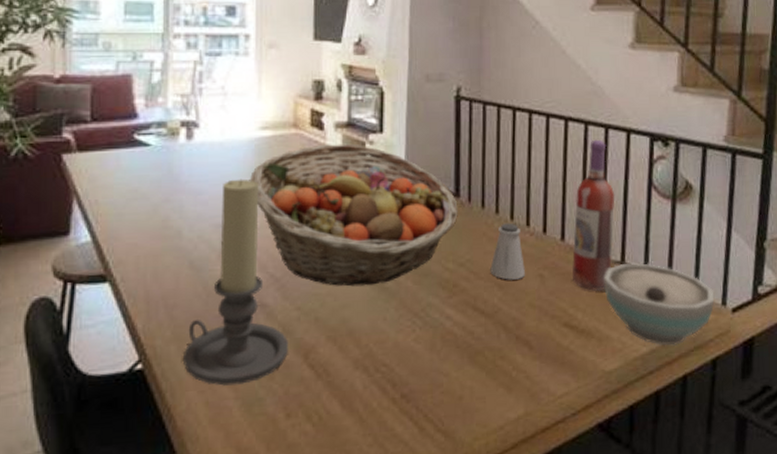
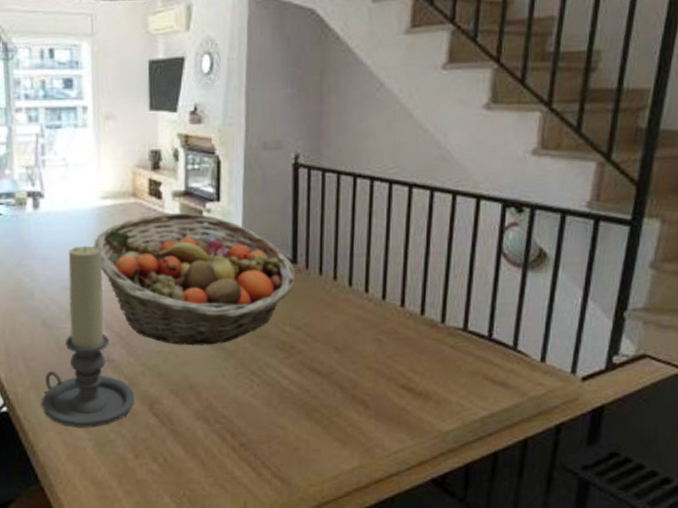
saltshaker: present [490,222,526,280] -> none [327,289,364,344]
wine bottle: present [571,139,615,292] -> none [410,206,461,357]
bowl: present [604,262,714,346] -> none [444,329,564,410]

